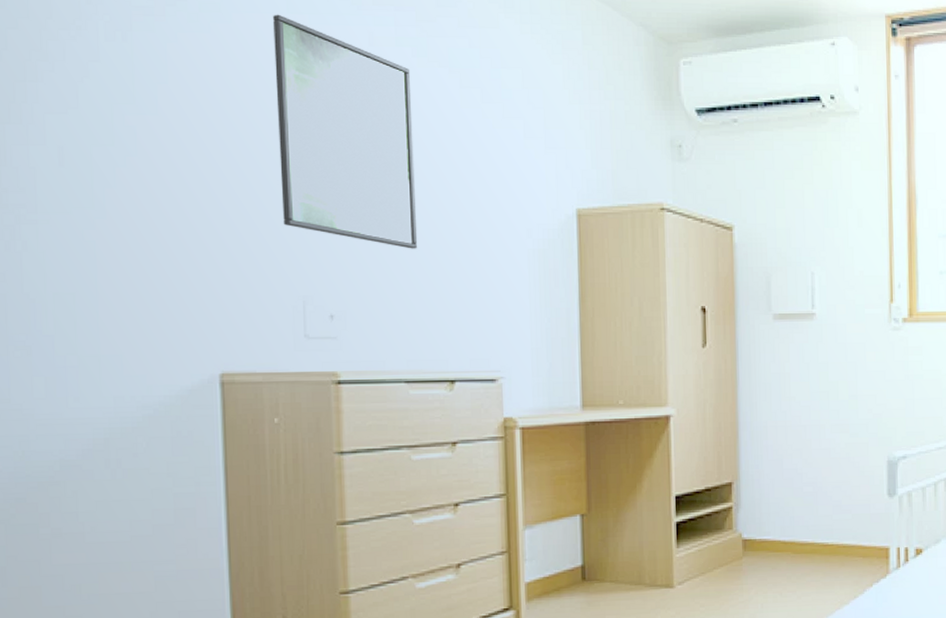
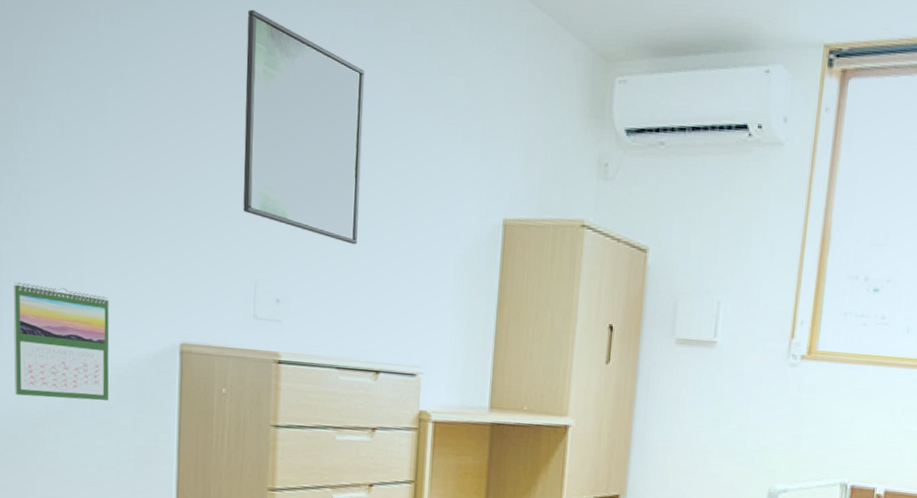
calendar: none [11,324,138,452] -> present [13,282,109,401]

